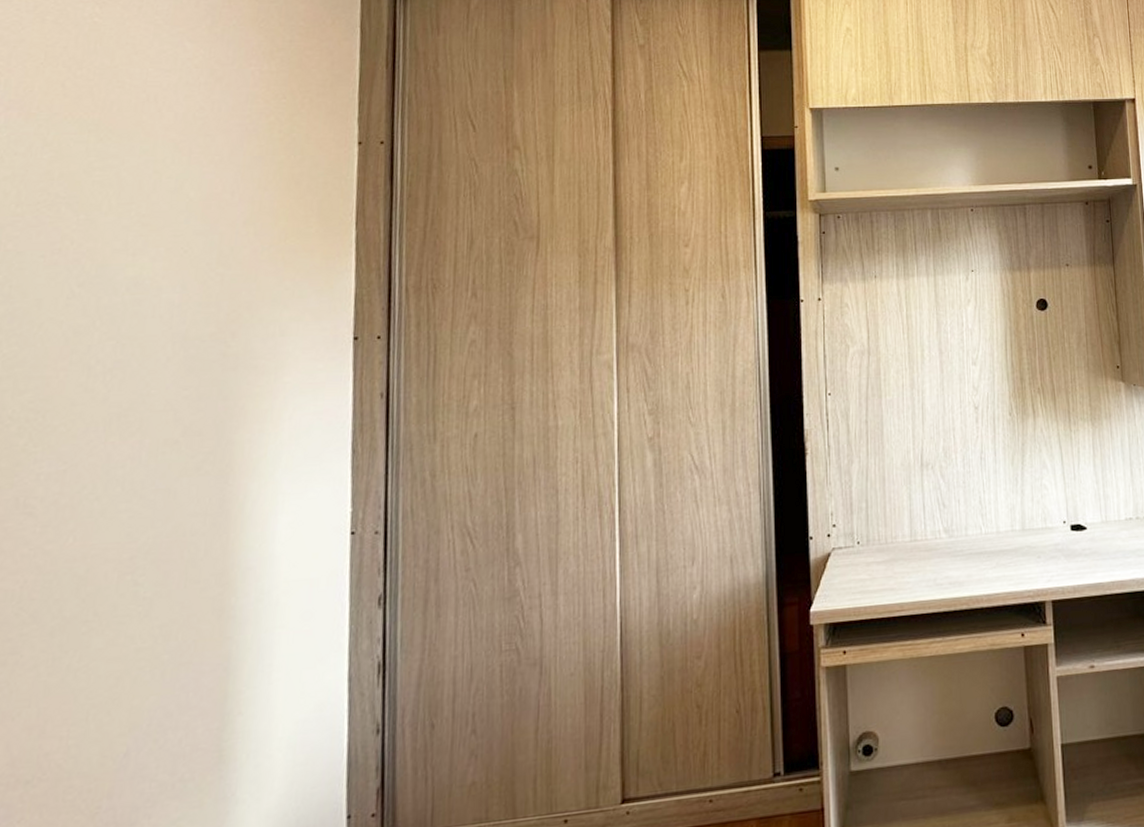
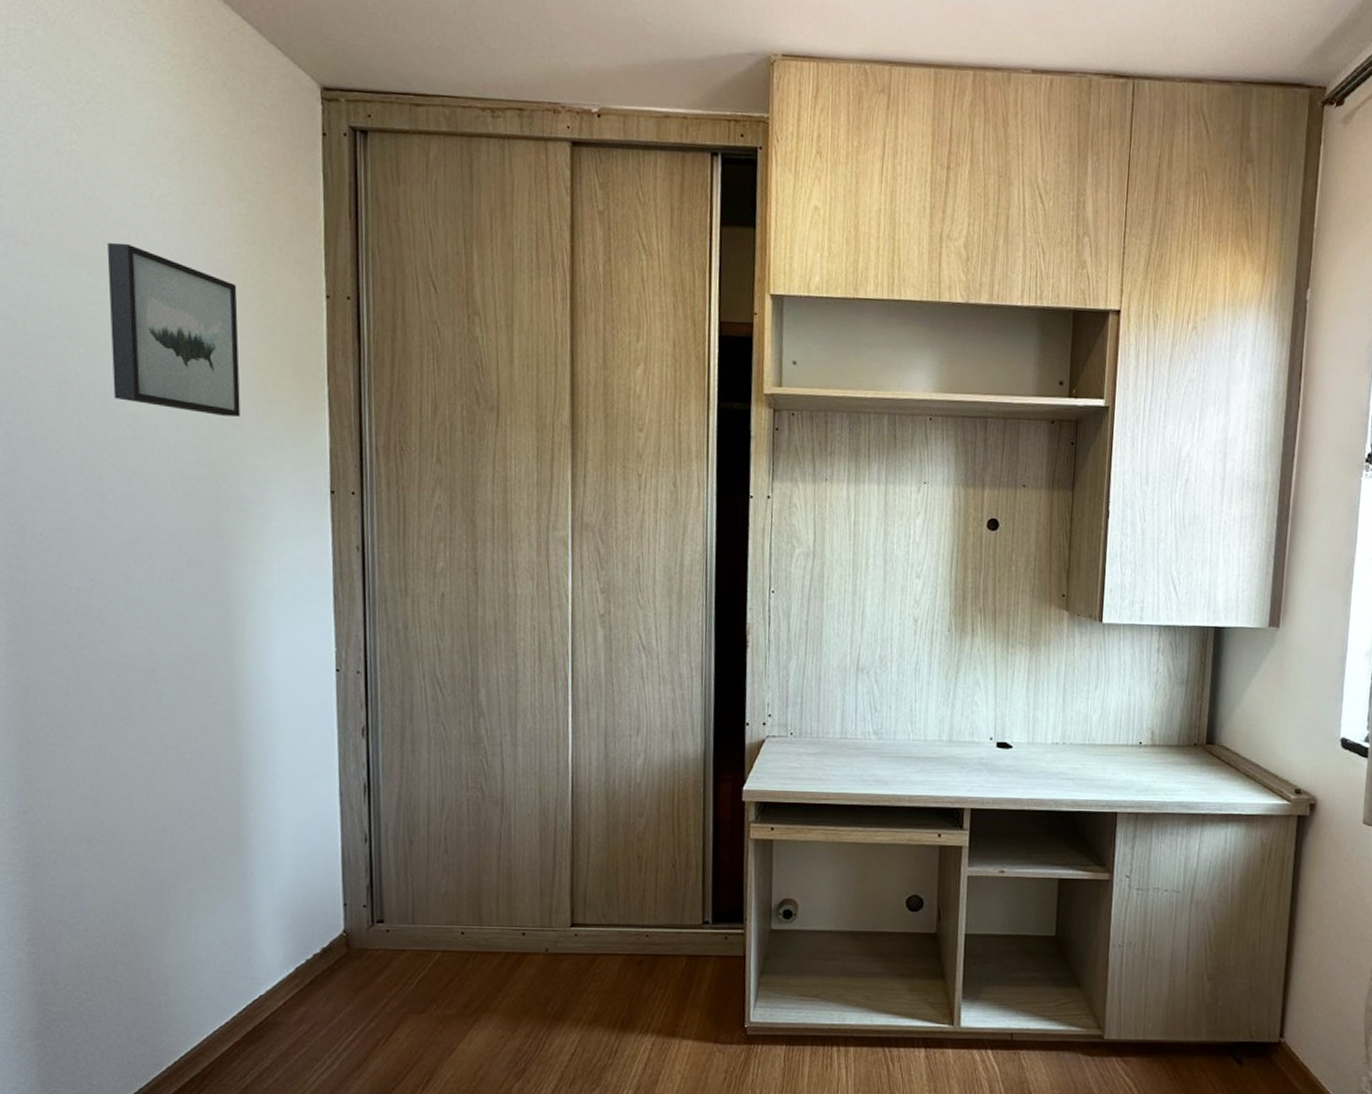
wall art: none [114,107,262,271] -> present [107,242,240,417]

